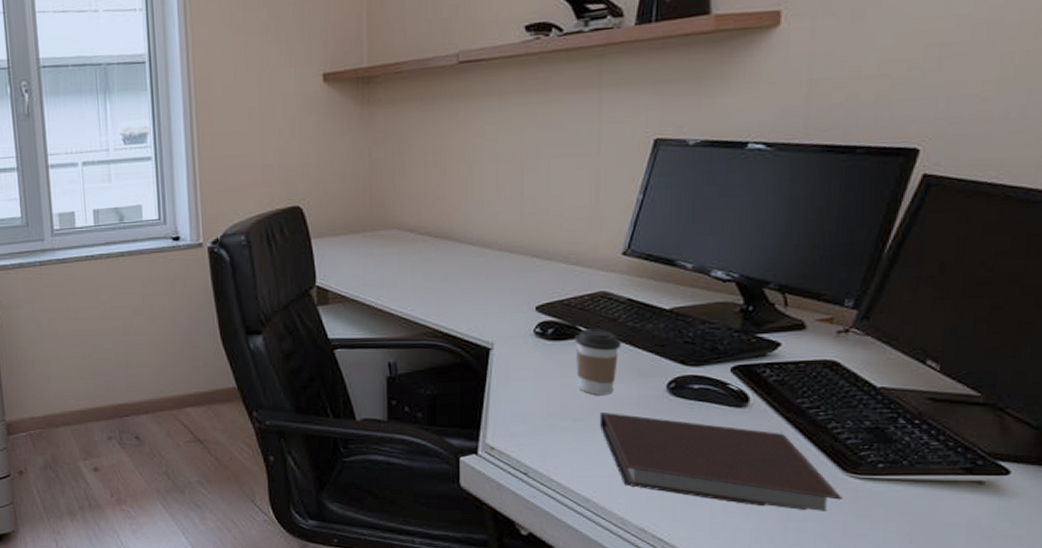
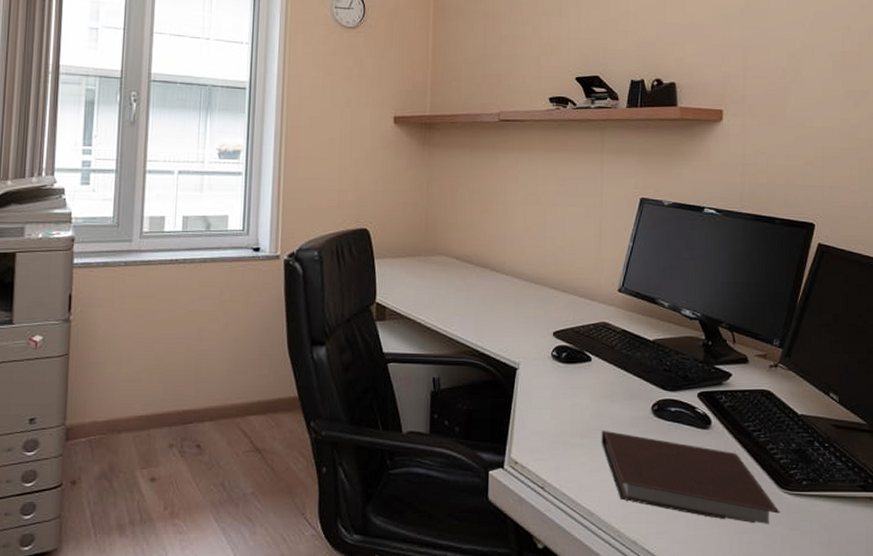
coffee cup: present [574,328,622,396] -> none [582,354,618,416]

